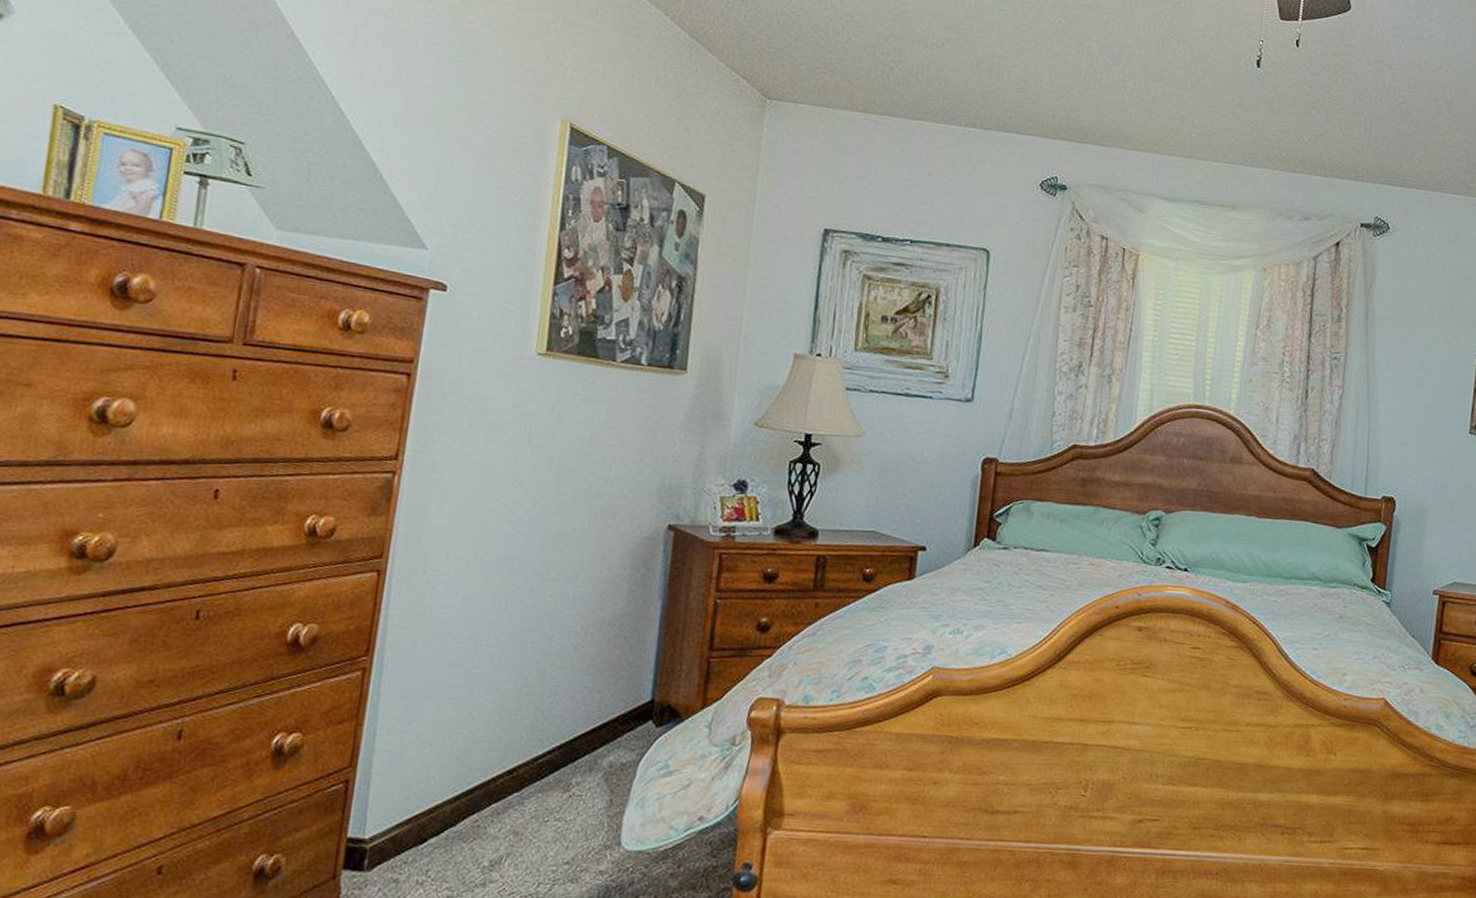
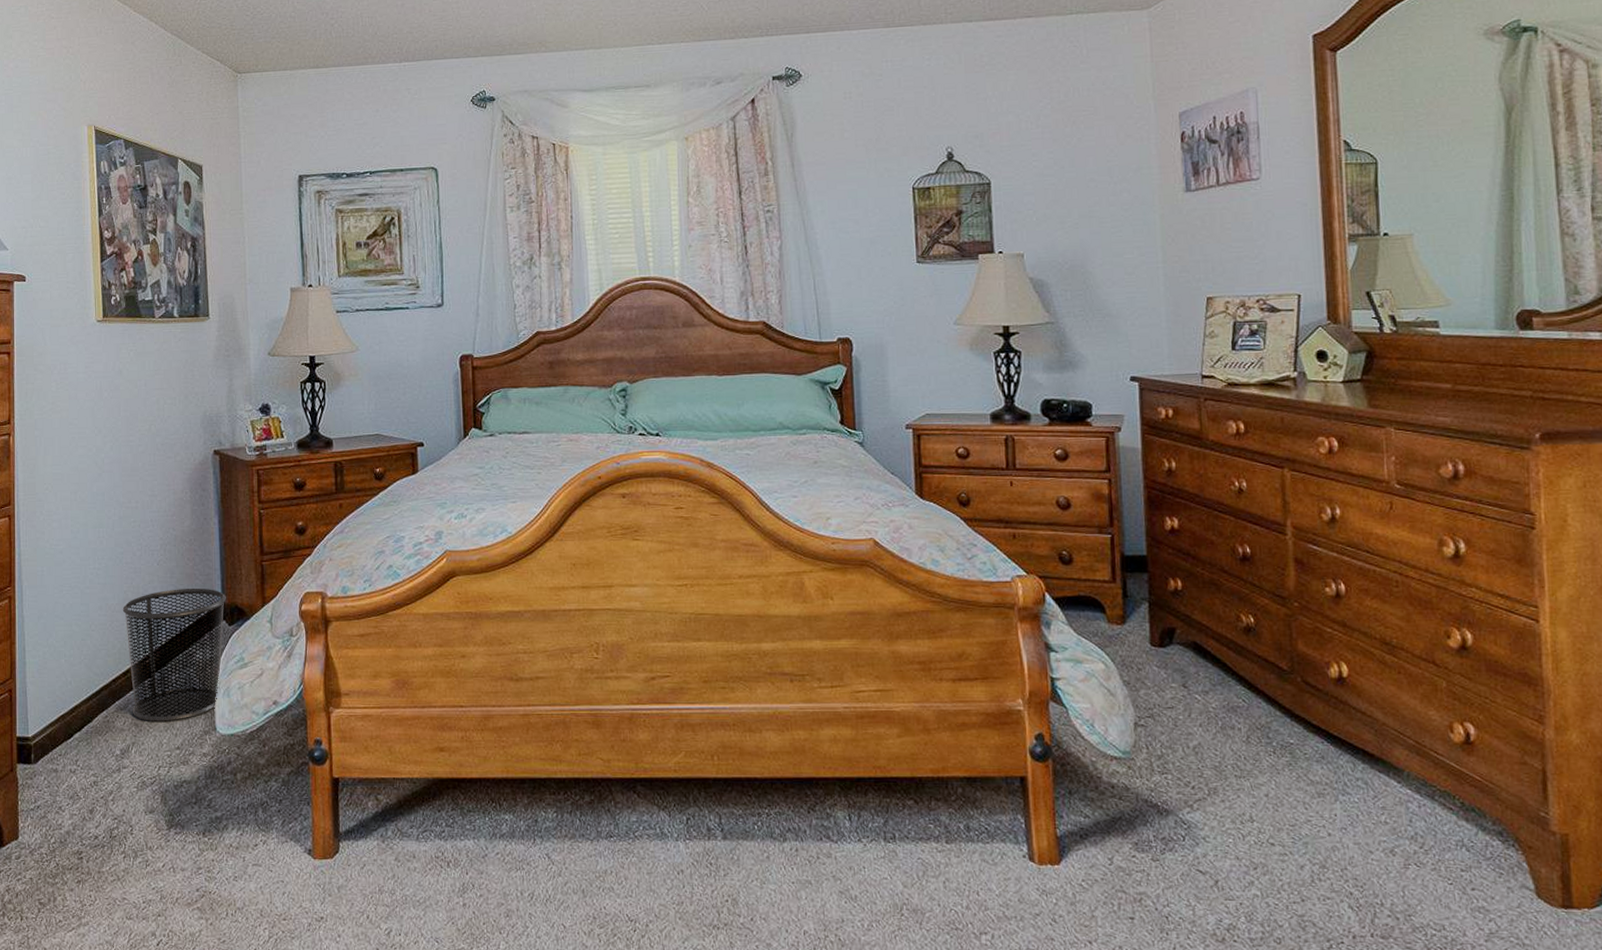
waste bin: none [512,679,658,832] -> present [122,588,226,723]

